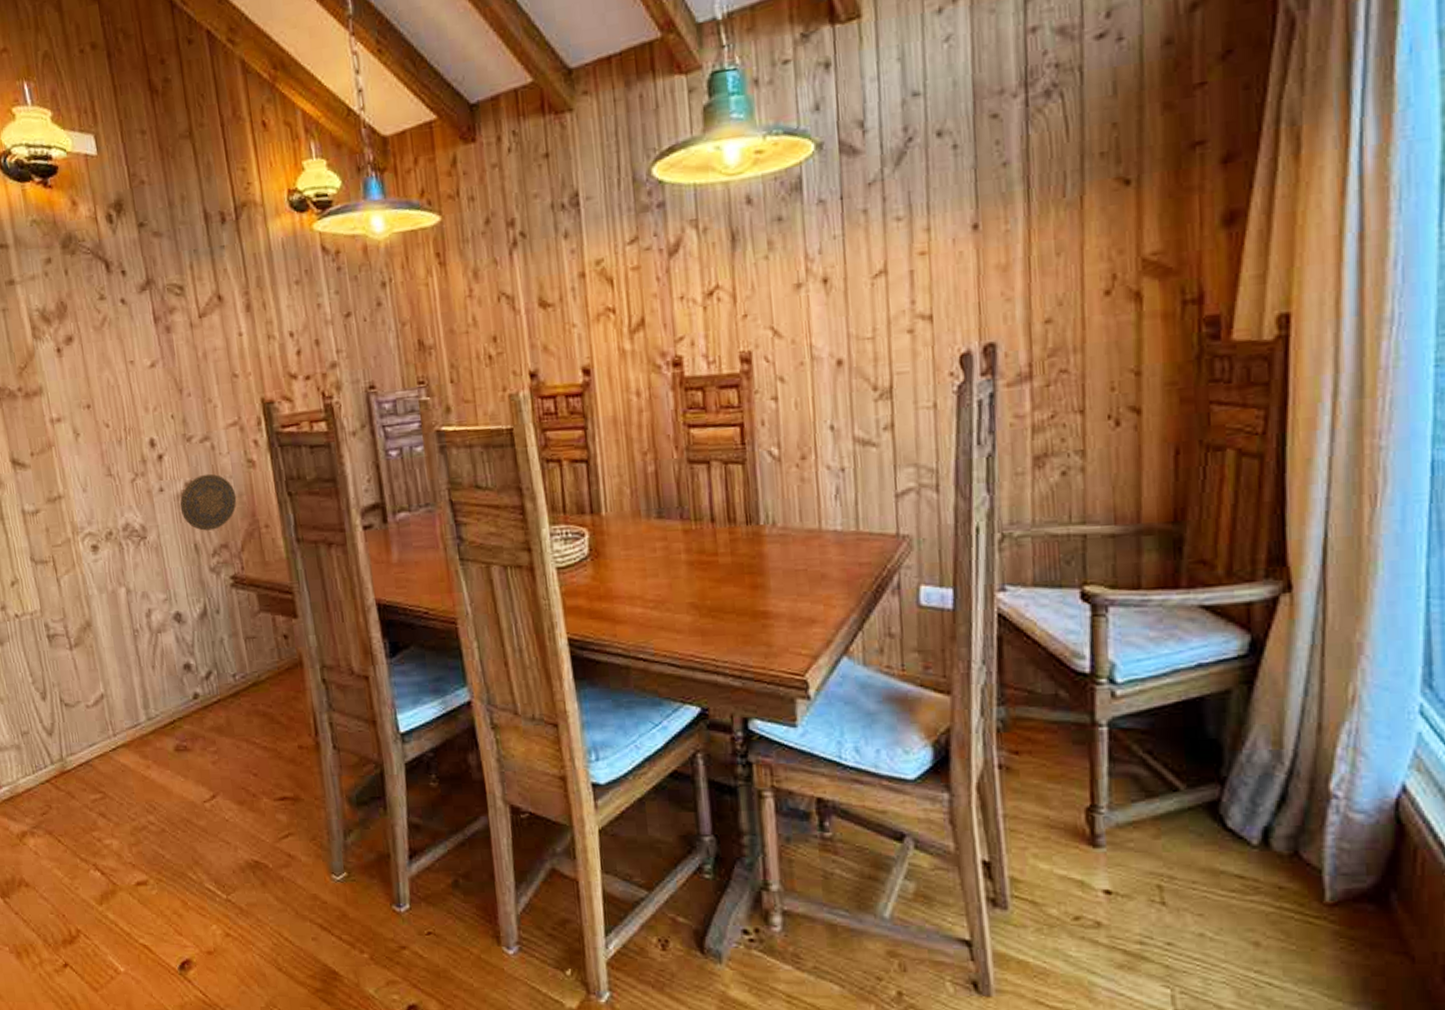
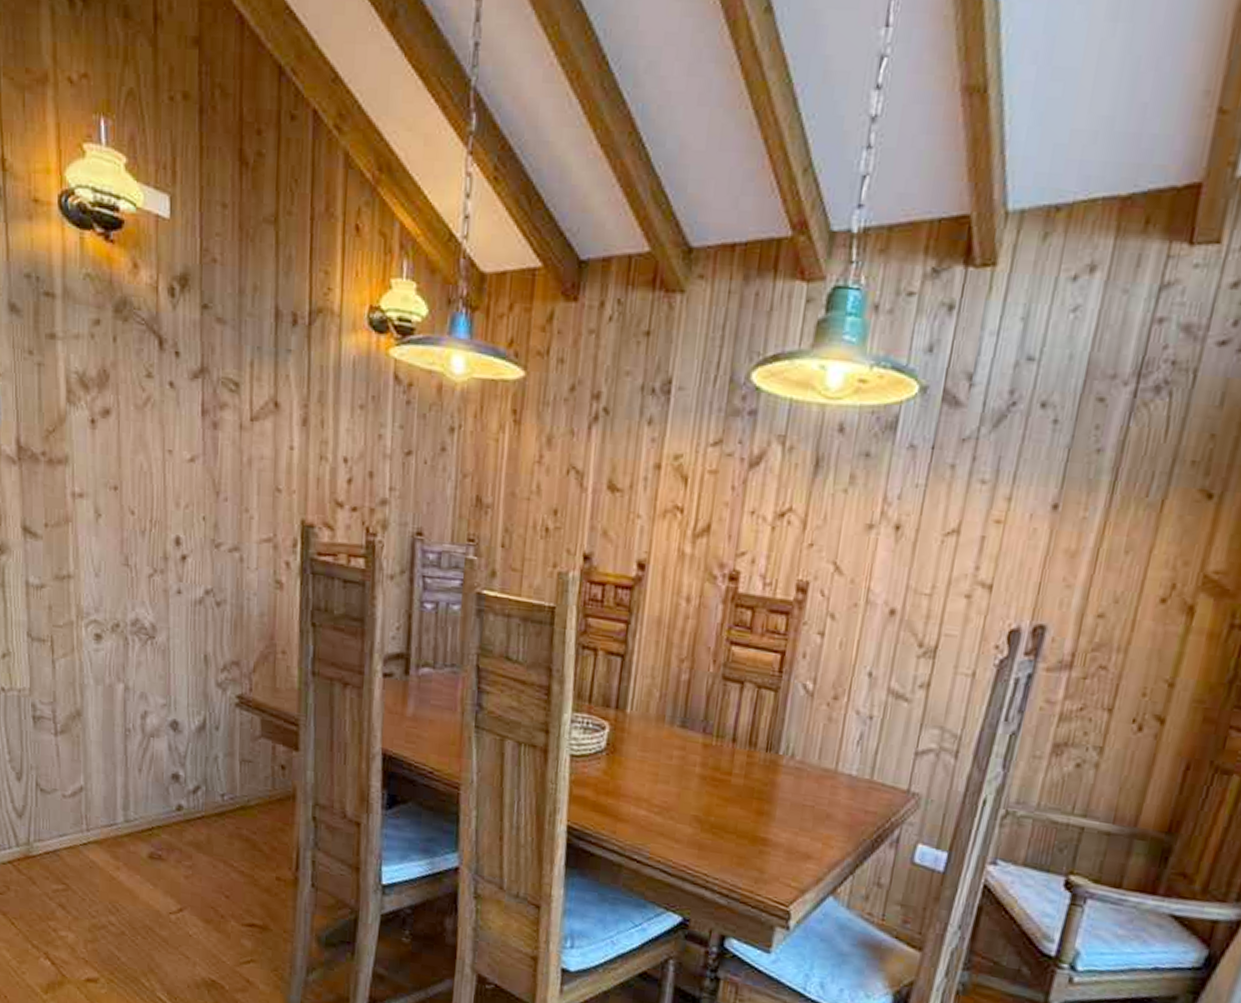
decorative plate: present [179,473,237,531] -> none [196,585,257,645]

